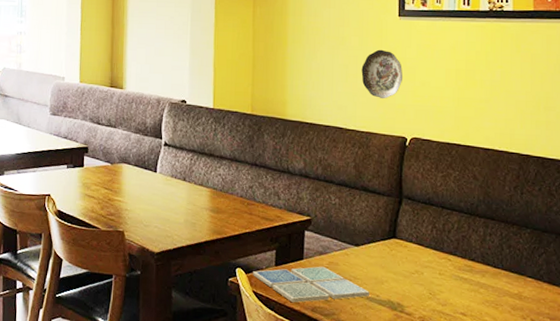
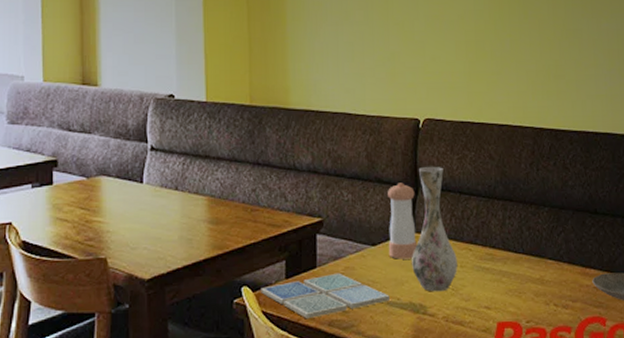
decorative plate: present [361,49,402,98] -> none [368,23,412,77]
pepper shaker: none [370,193,399,262] -> present [388,183,418,259]
vase: none [392,180,436,294] -> present [412,166,457,292]

